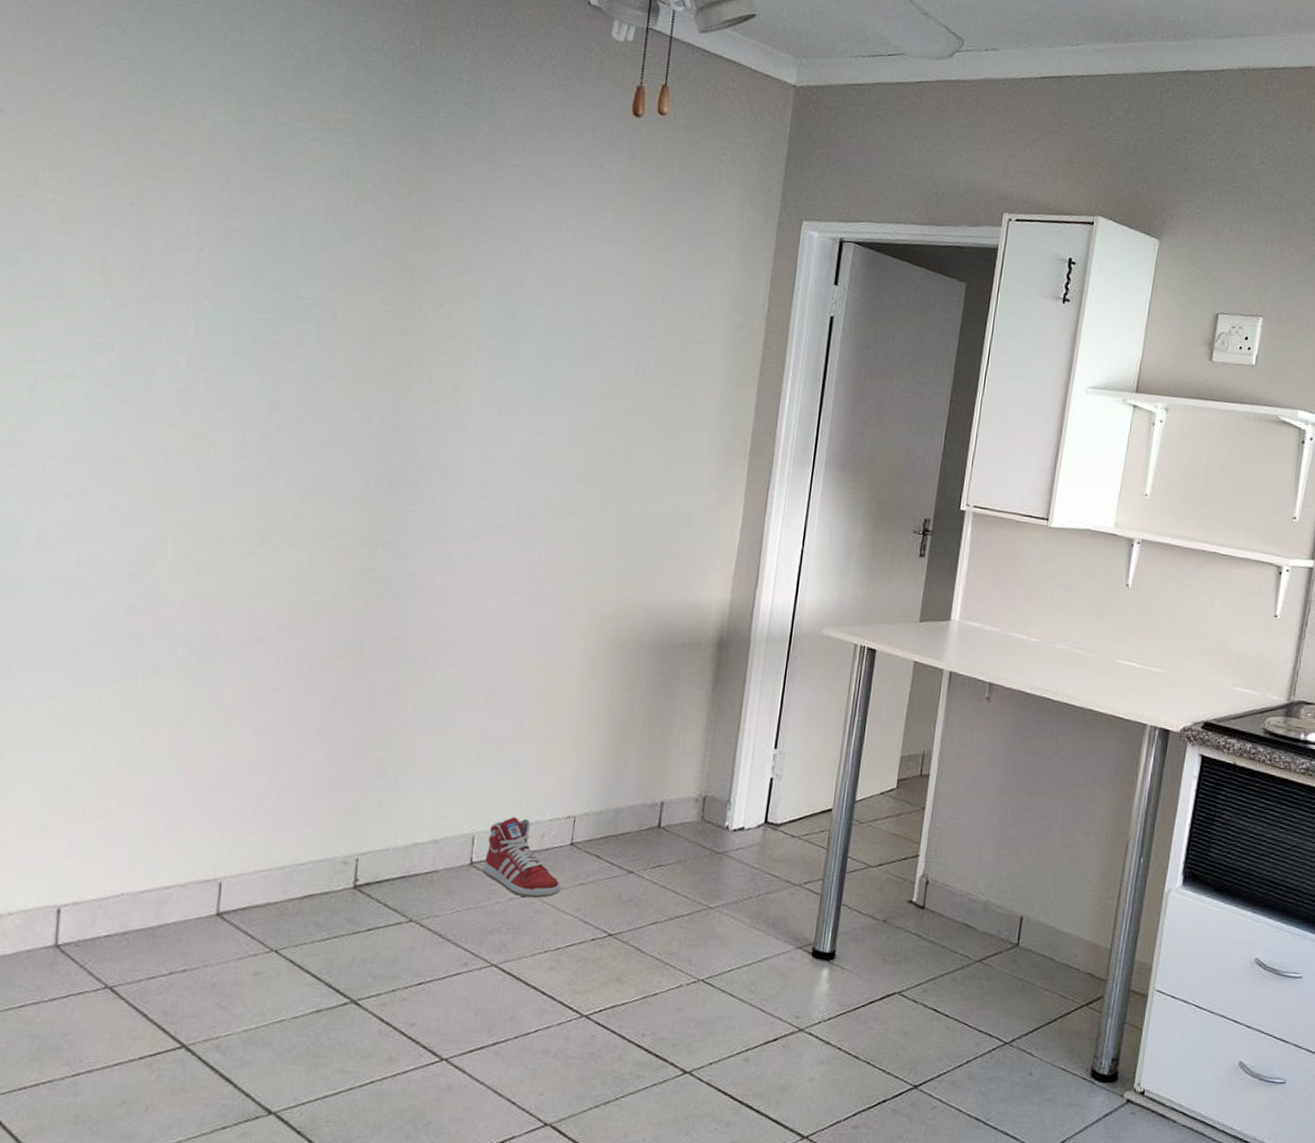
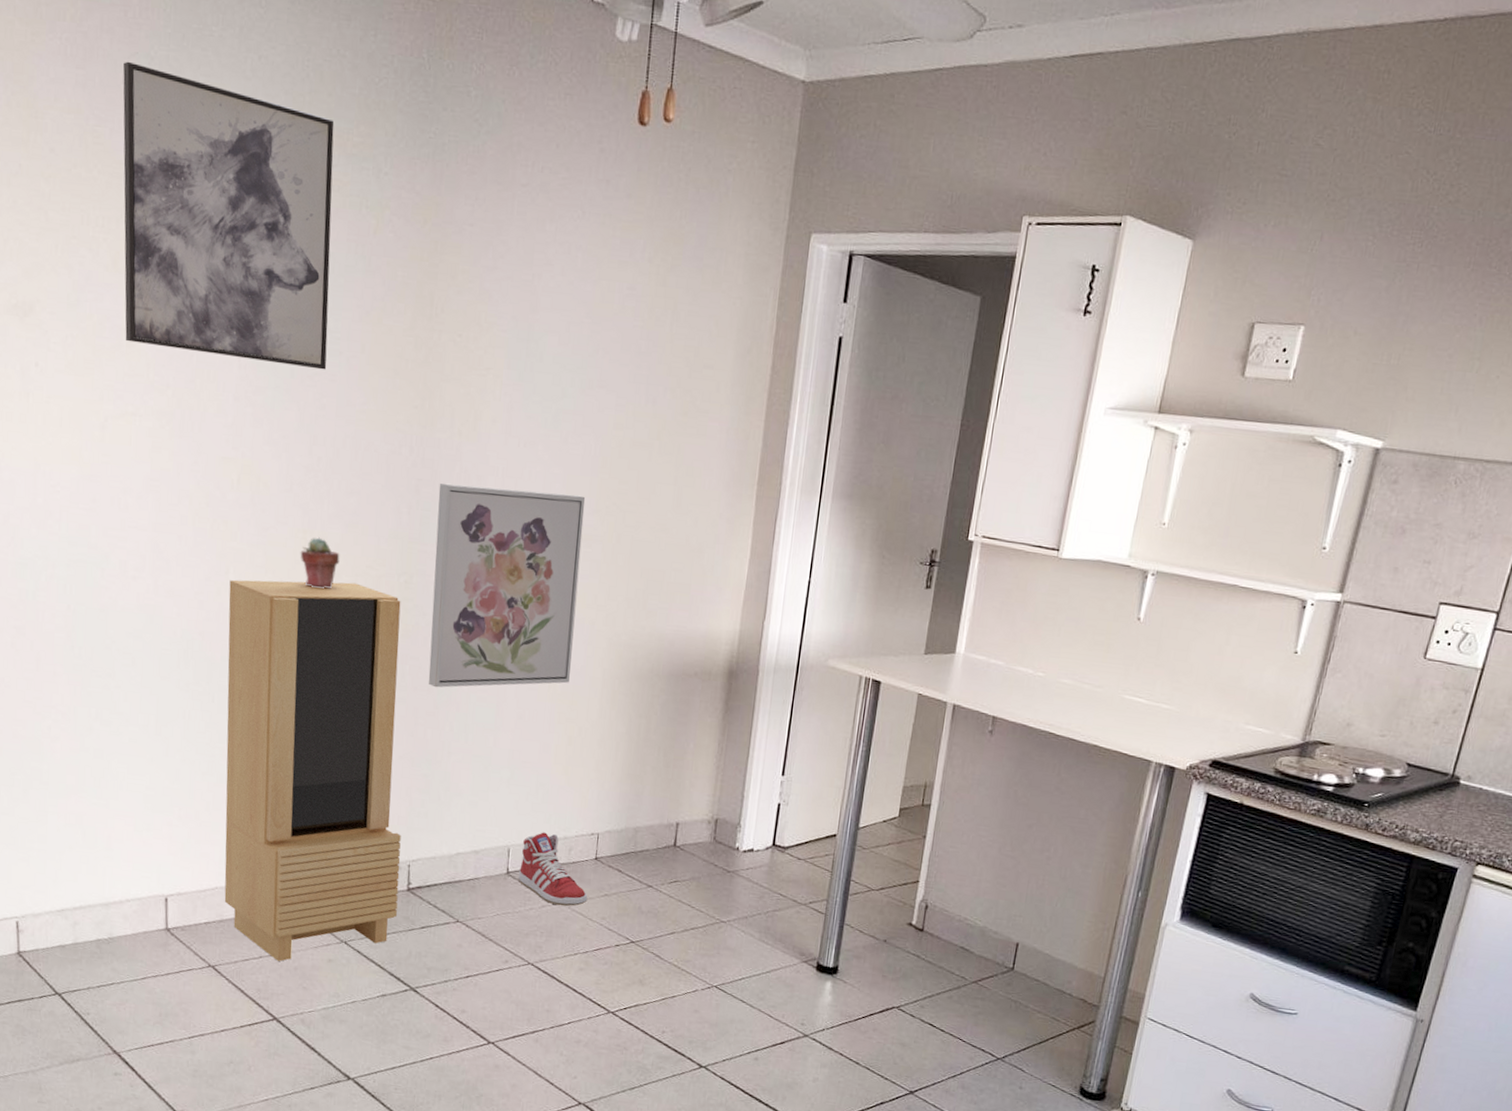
wall art: none [67,30,318,336] -> present [123,61,335,370]
storage cabinet: none [131,550,363,977] -> present [224,579,401,961]
potted succulent: none [251,505,297,560] -> present [300,537,340,589]
wall art: none [389,450,570,664] -> present [428,483,586,688]

